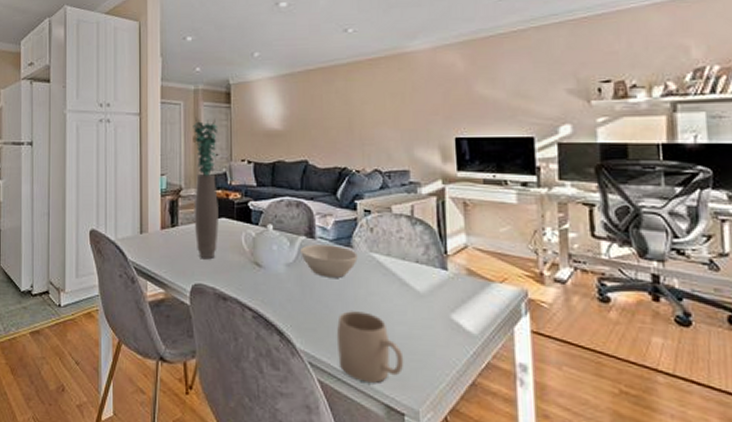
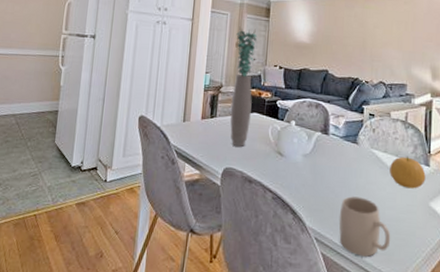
soup bowl: present [300,244,358,278] -> none [316,139,361,168]
fruit: none [396,260,444,299] -> present [390,156,426,189]

